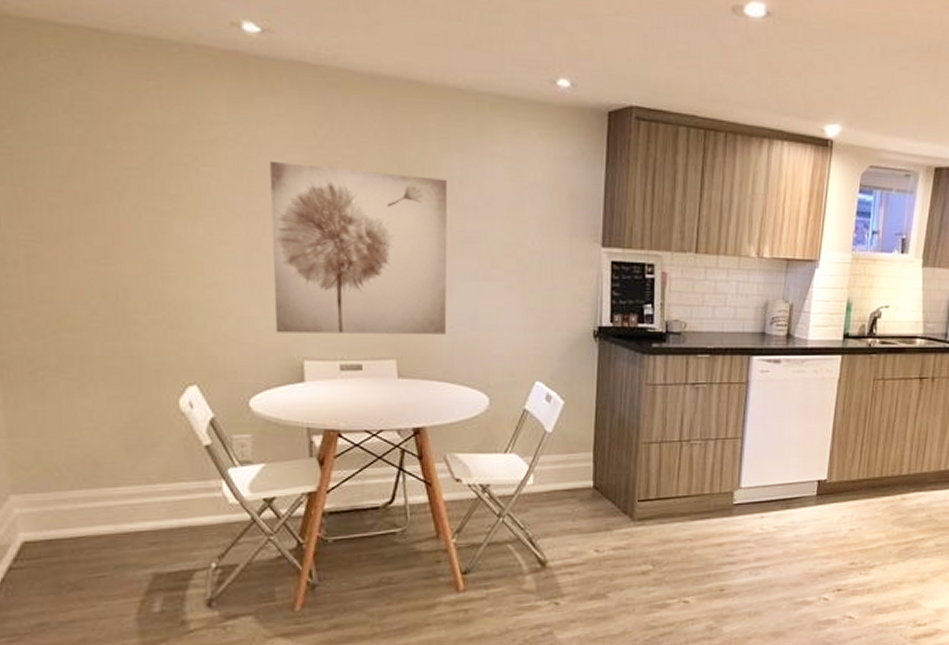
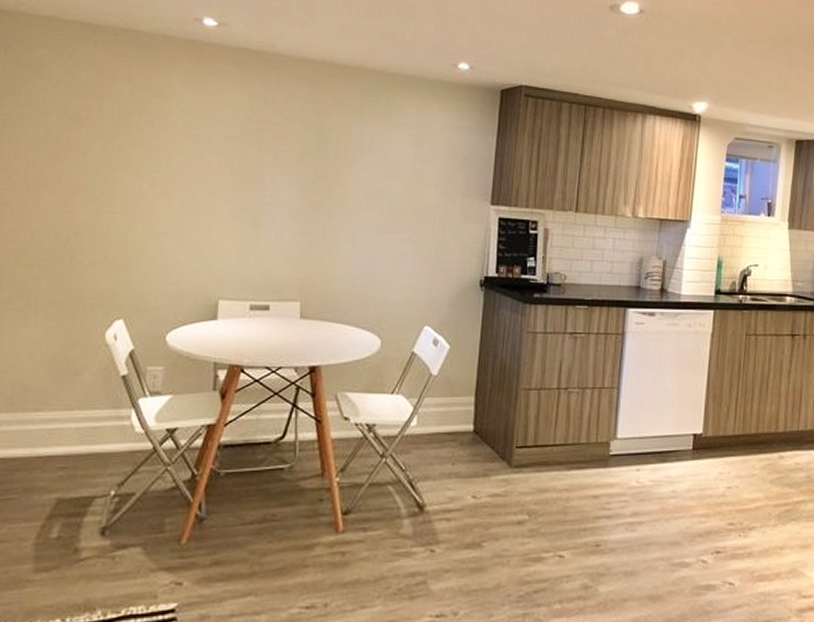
wall art: present [270,160,448,334] -> none [197,127,359,280]

